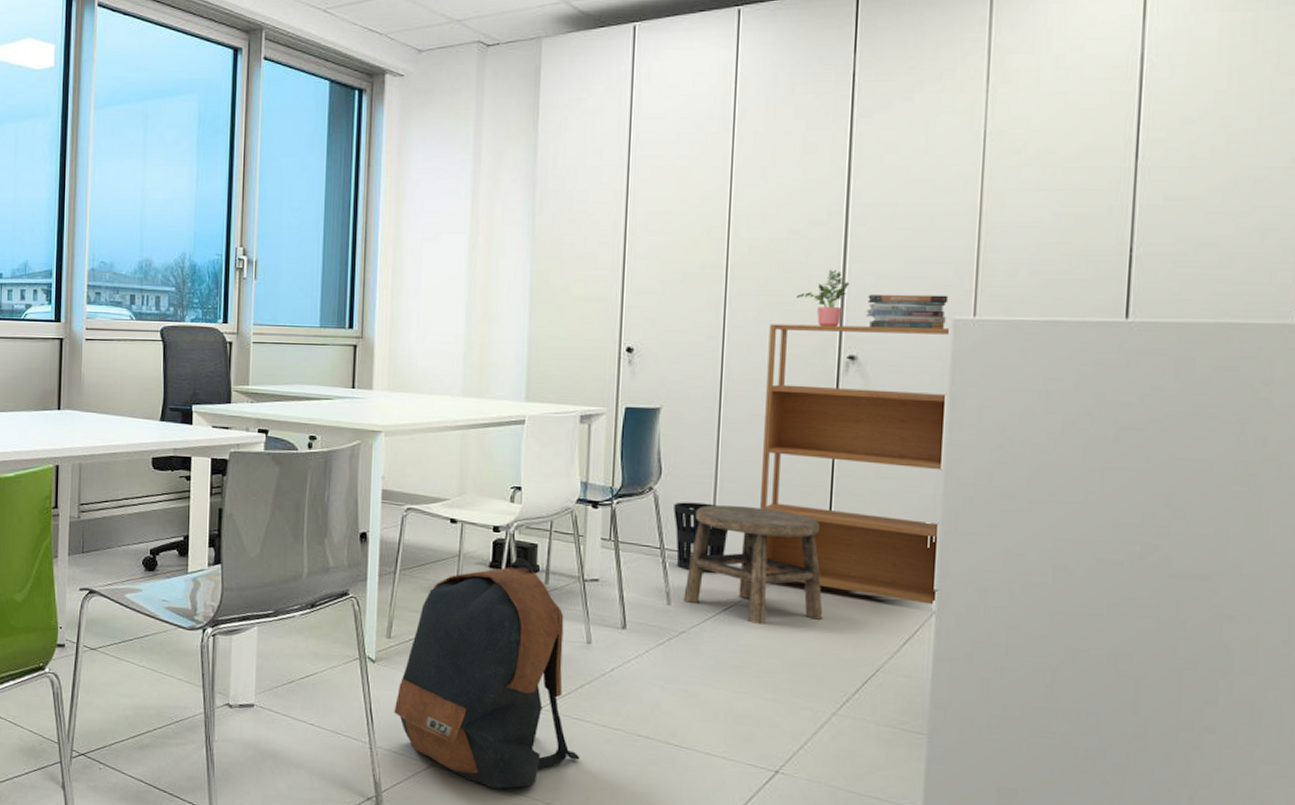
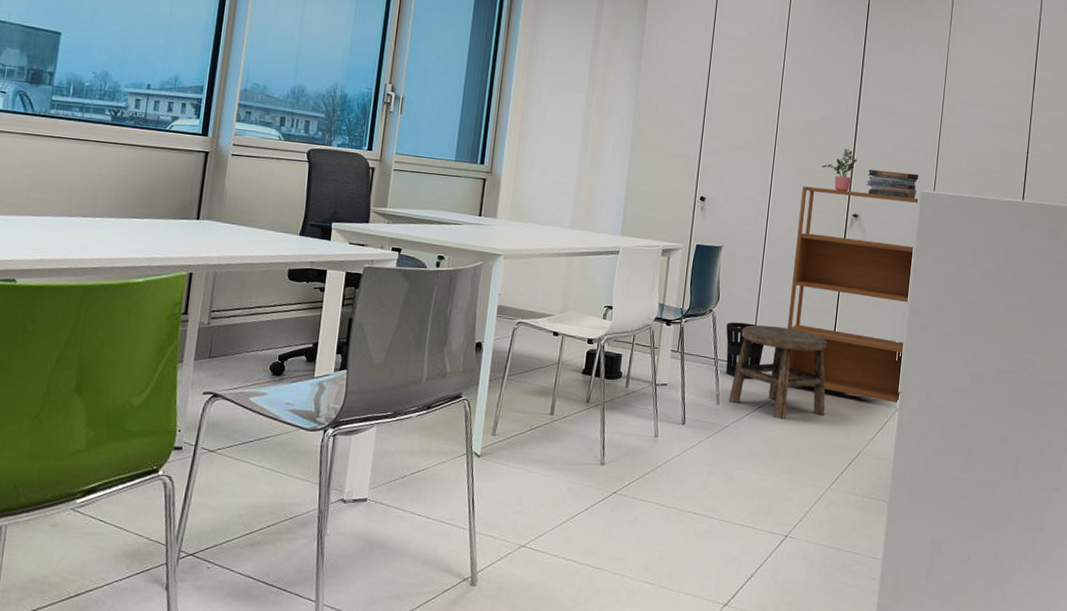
backpack: present [393,557,580,790] -> none [493,365,643,564]

